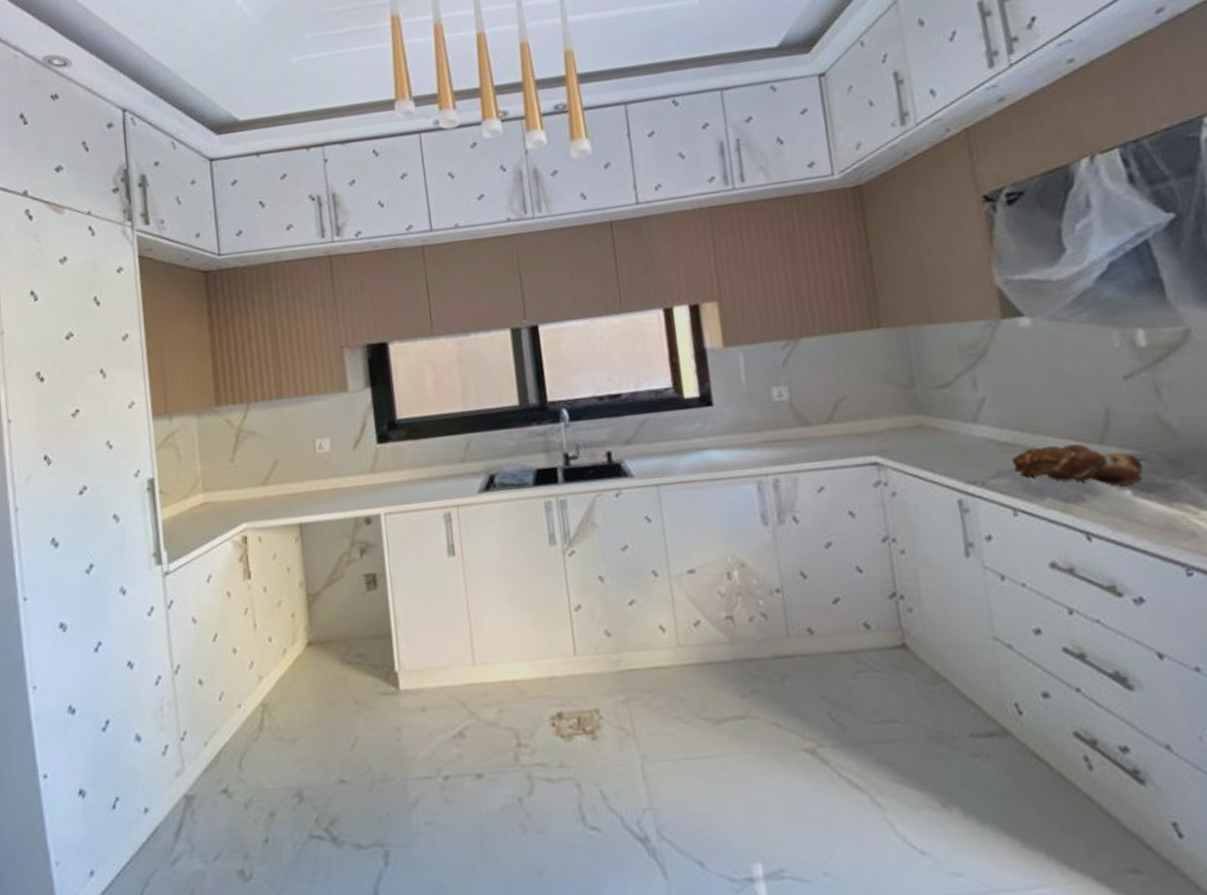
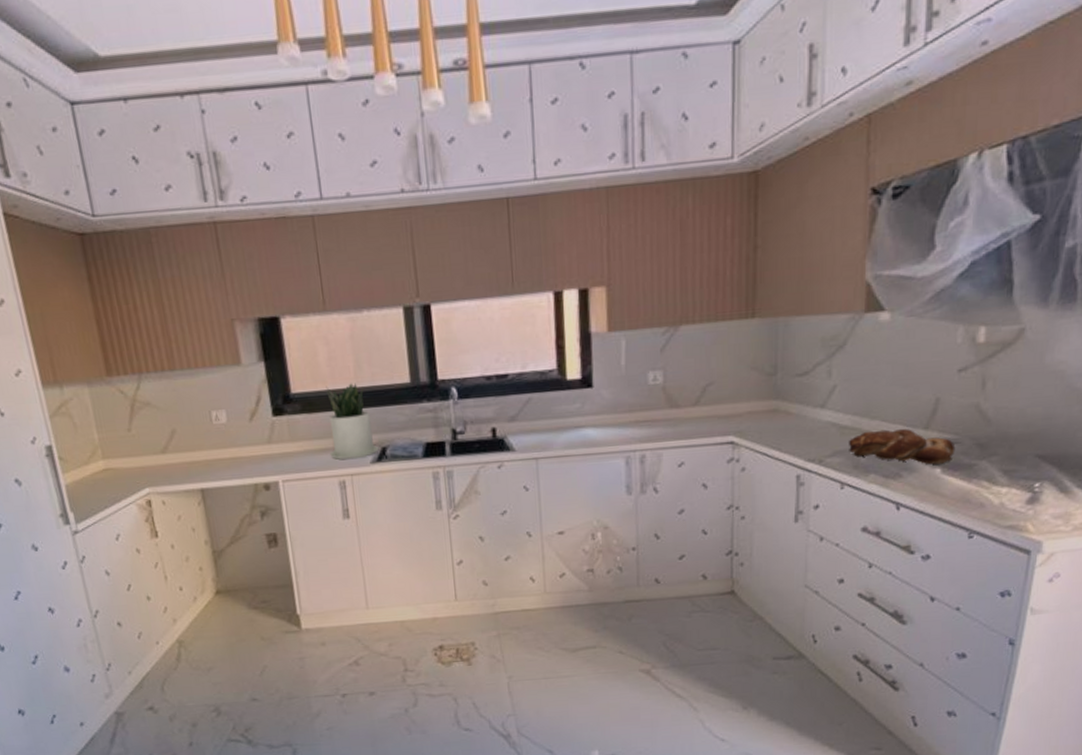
planter: none [432,406,487,490] -> present [326,382,379,460]

